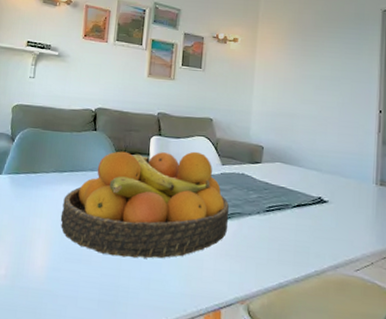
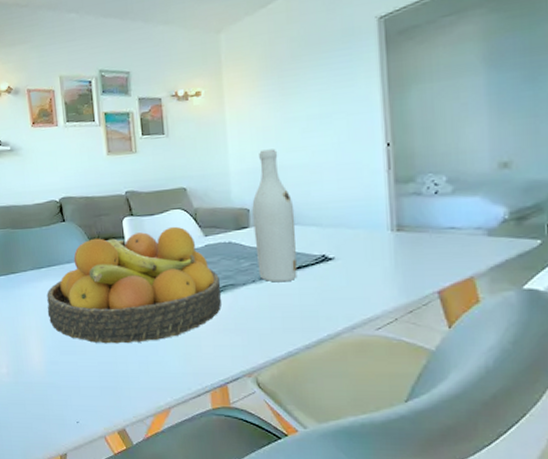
wine bottle: none [264,97,301,217] -> present [252,148,298,283]

